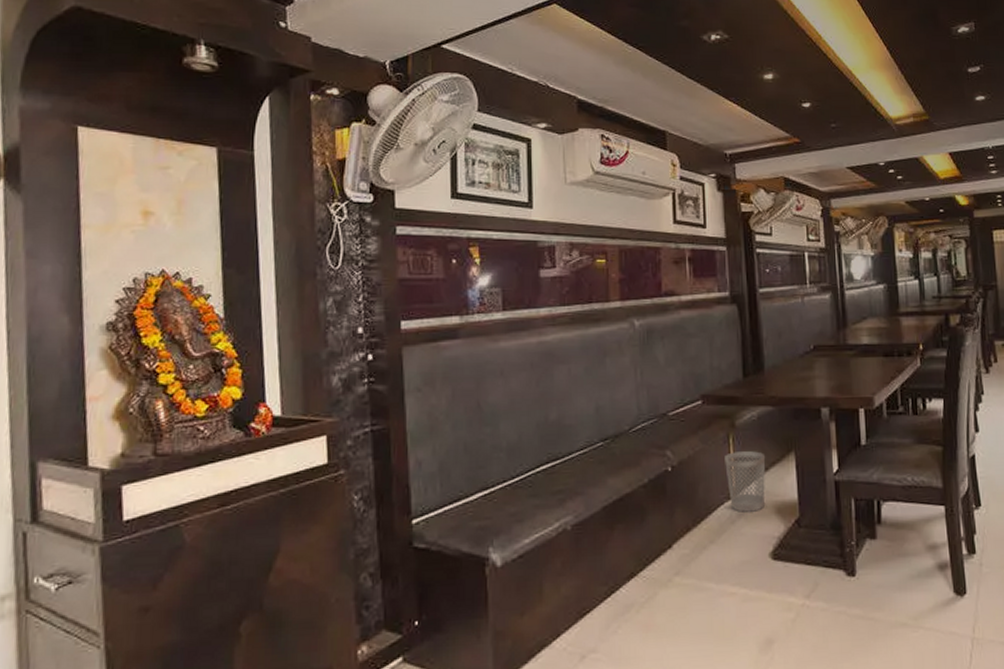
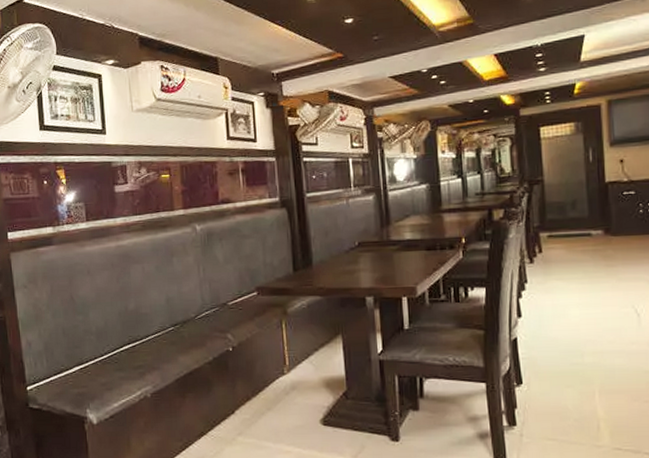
wastebasket: present [725,451,766,512] -> none [278,334,316,386]

